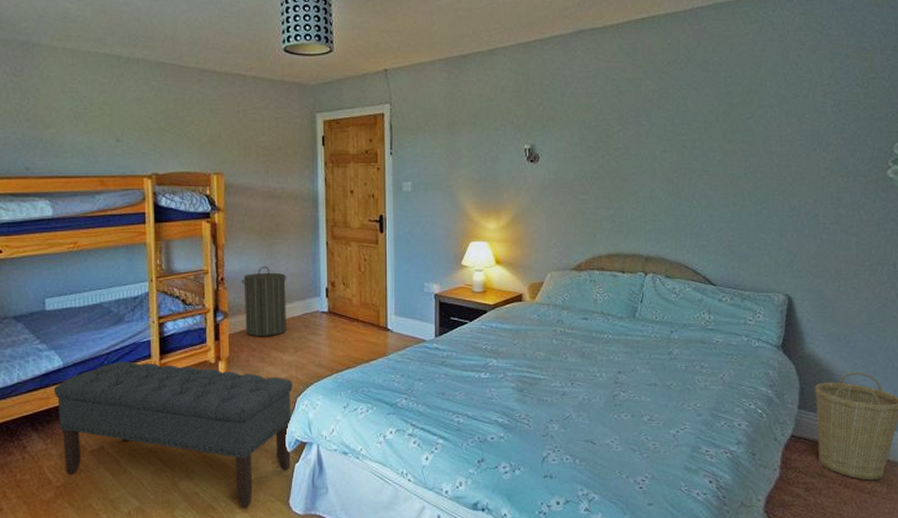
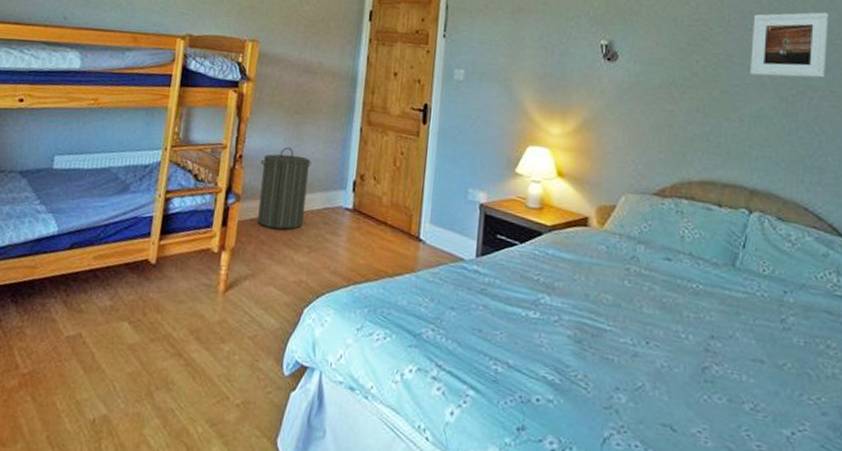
bench: present [53,361,293,508] -> none [36,235,302,440]
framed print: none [644,105,704,163] -> present [750,12,829,78]

